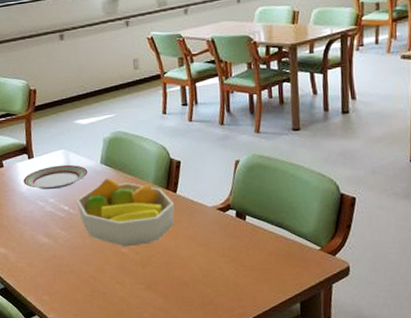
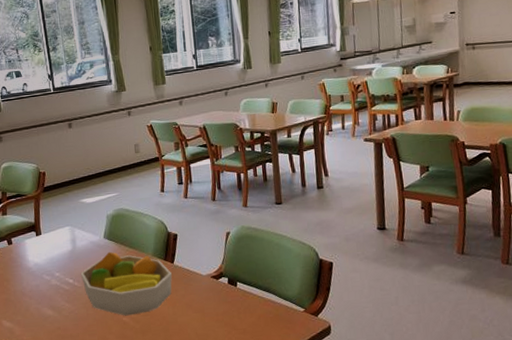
plate: present [23,164,88,190] -> none [31,240,92,265]

